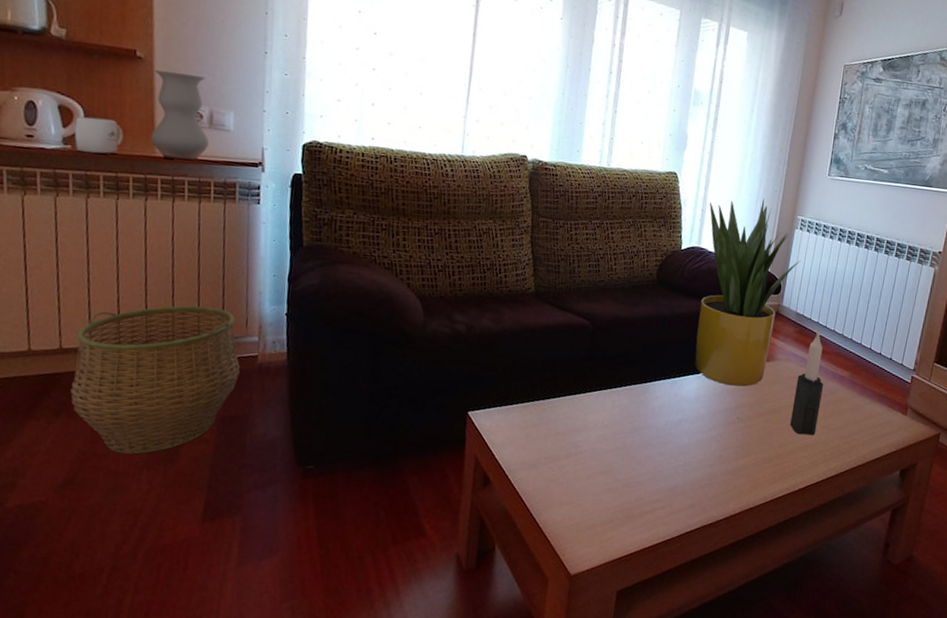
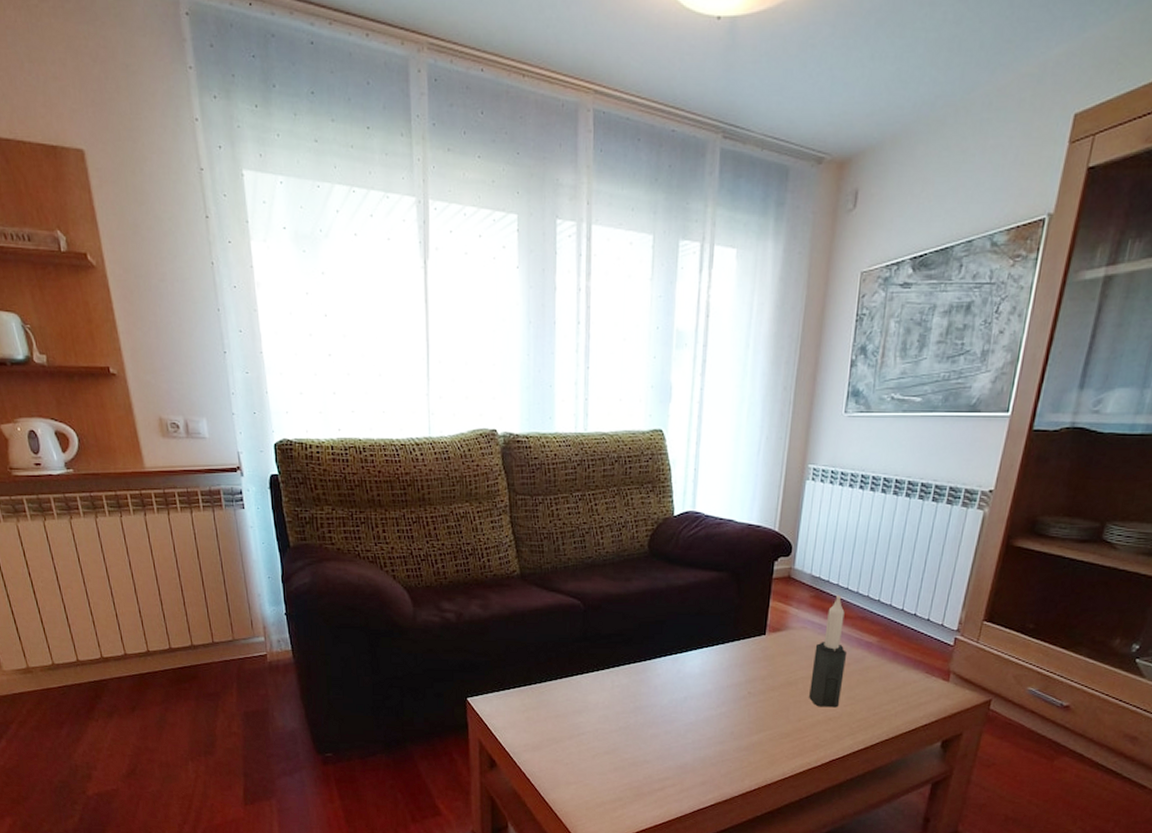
basket: present [70,305,240,455] -> none [112,611,253,748]
mug: present [74,117,124,155] -> none [71,439,115,475]
vase: present [150,69,209,161] -> none [128,384,189,472]
planter: present [694,198,801,387] -> none [697,448,814,659]

